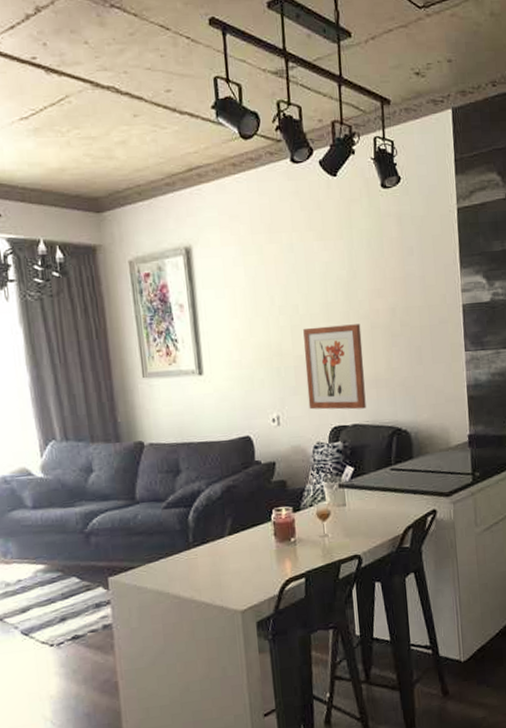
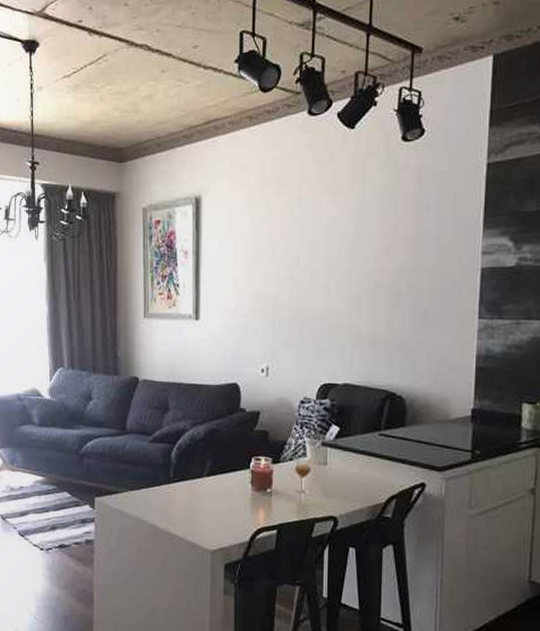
wall art: present [303,324,366,410] -> none [299,281,363,369]

